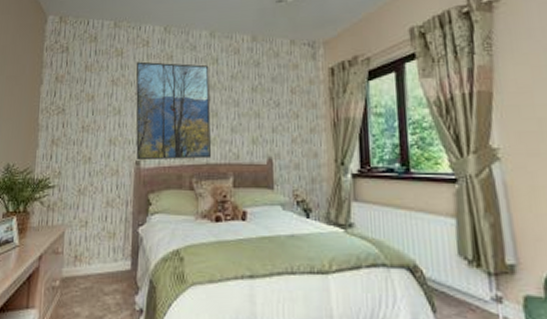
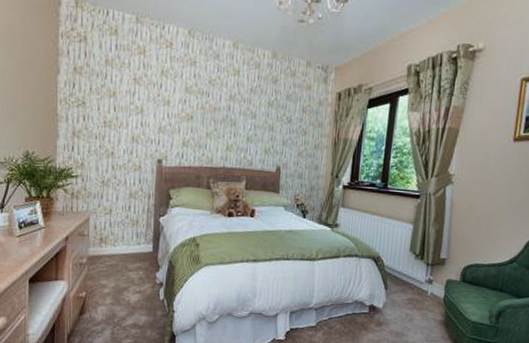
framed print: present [135,61,211,161] -> none [158,63,231,163]

